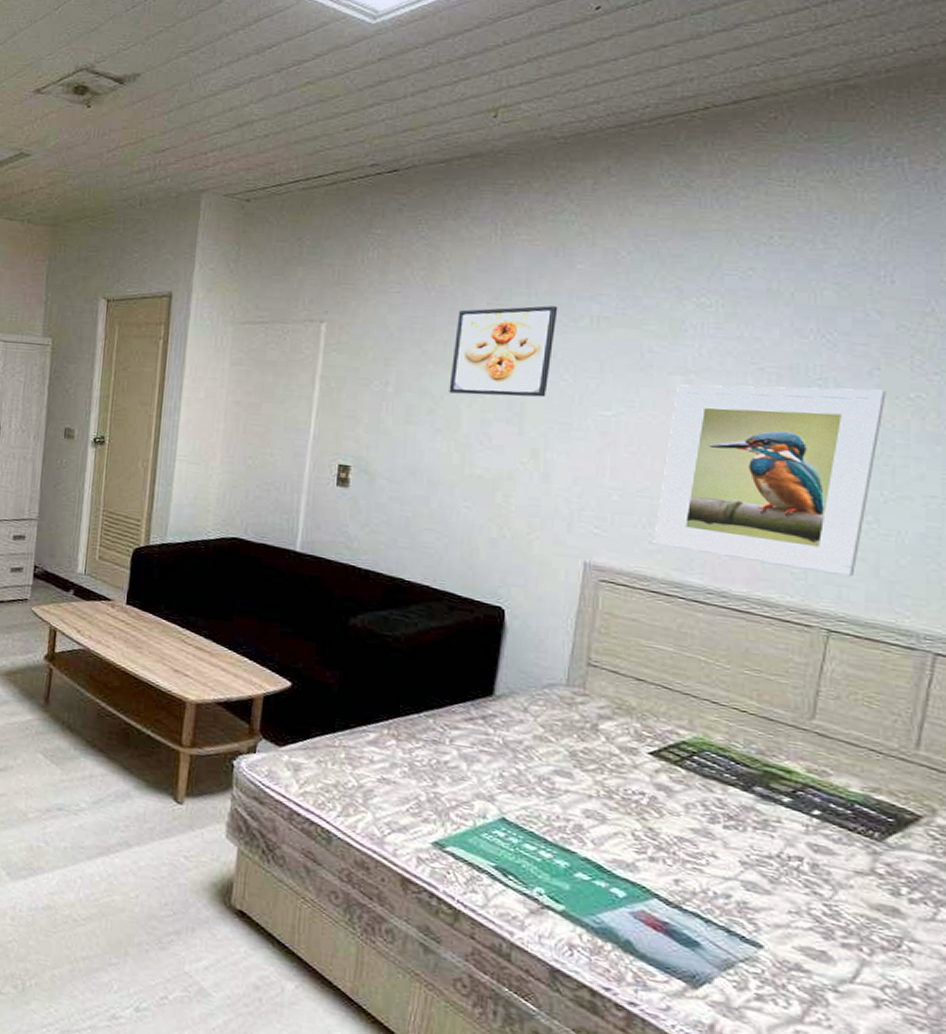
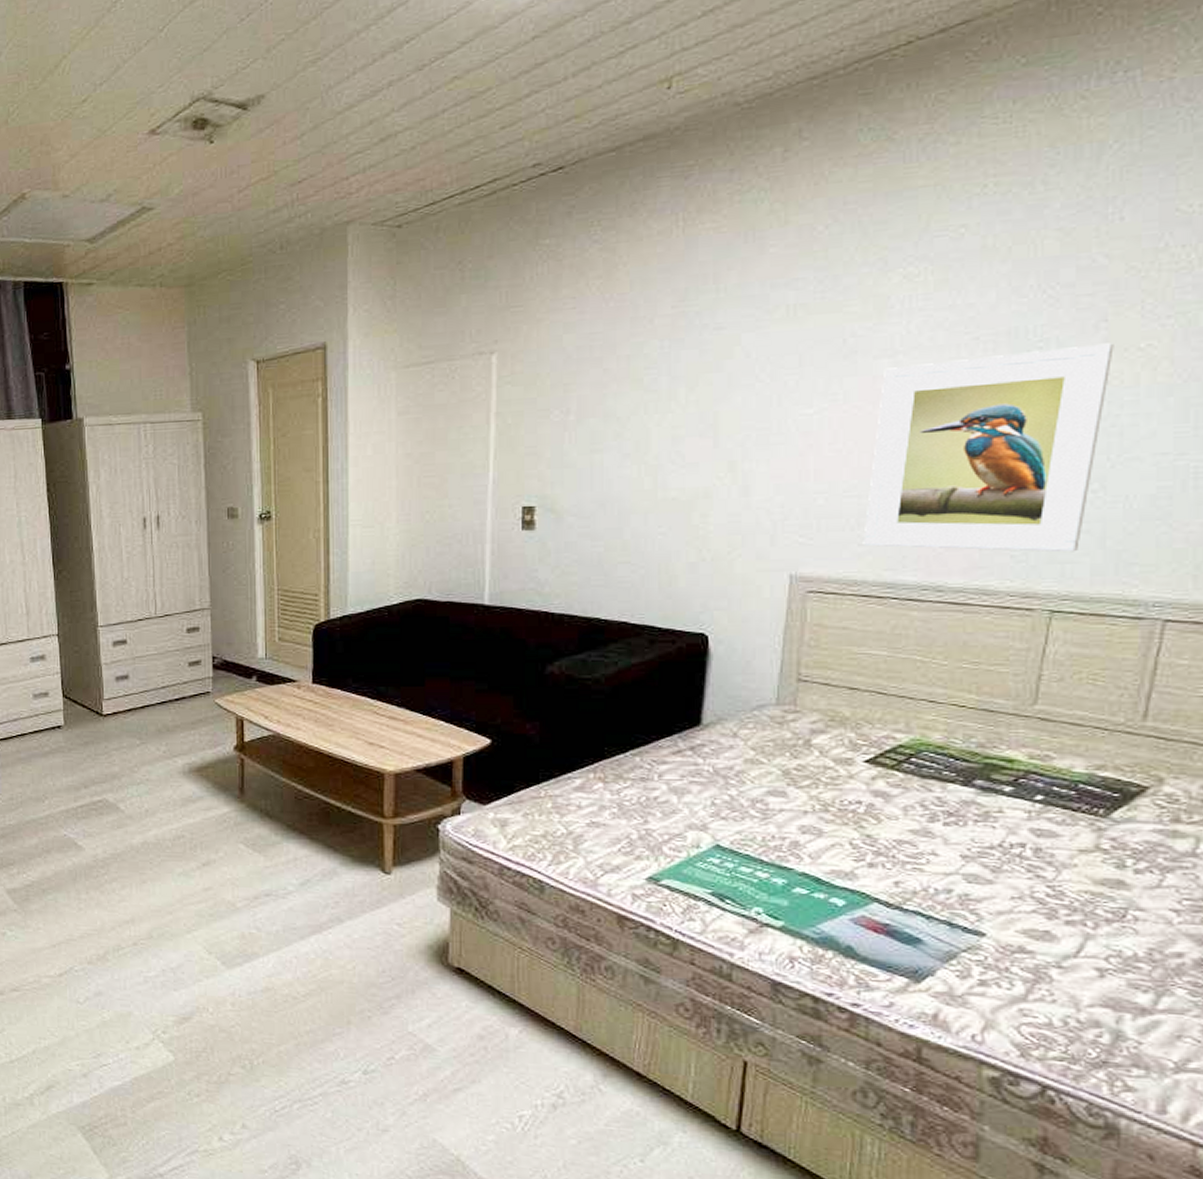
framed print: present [449,306,558,397] -> none [635,299,750,413]

